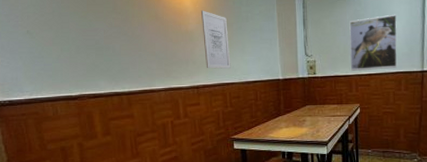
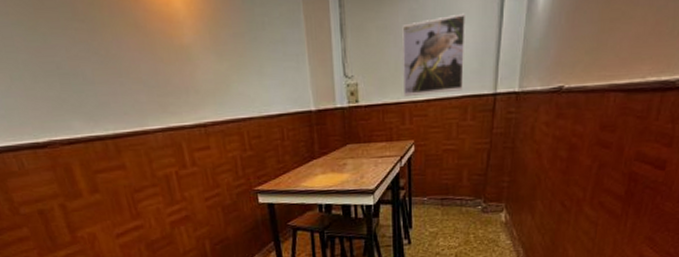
wall art: present [201,10,231,69] -> none [199,13,247,100]

